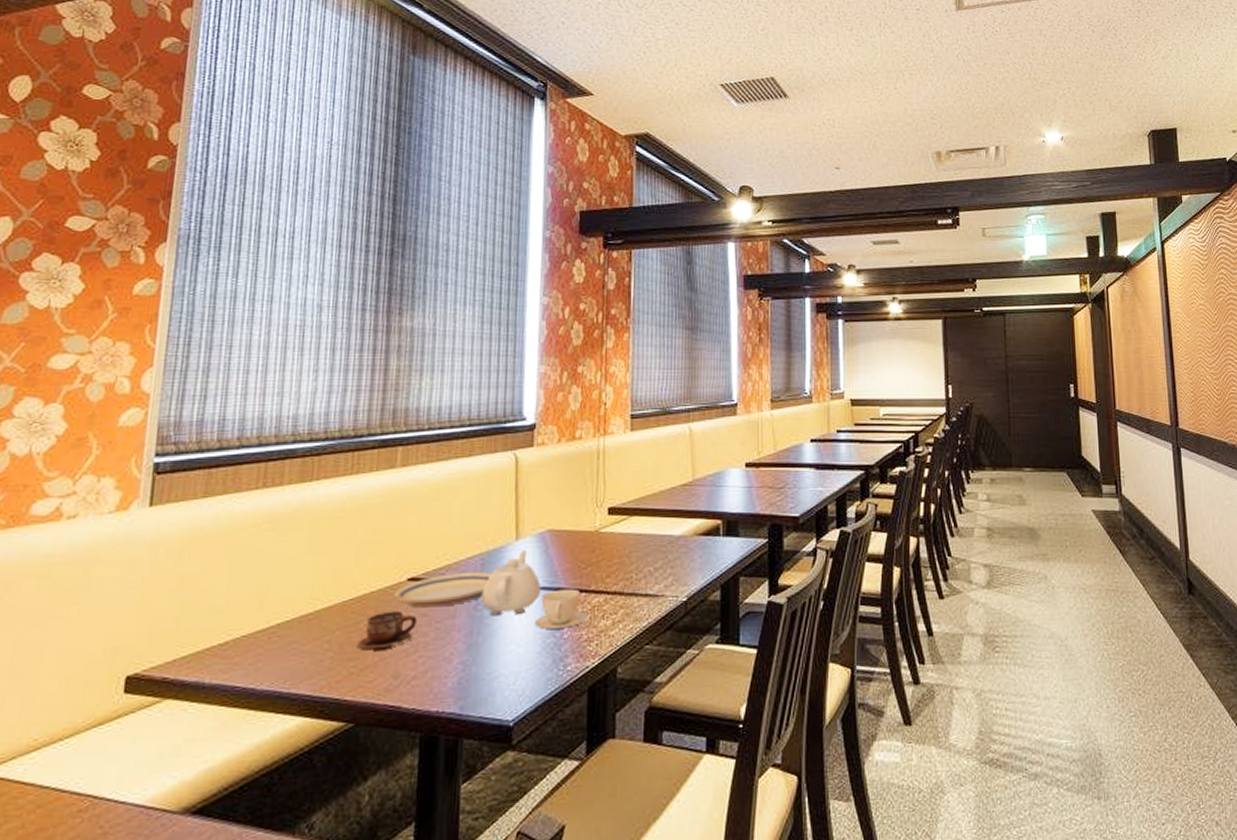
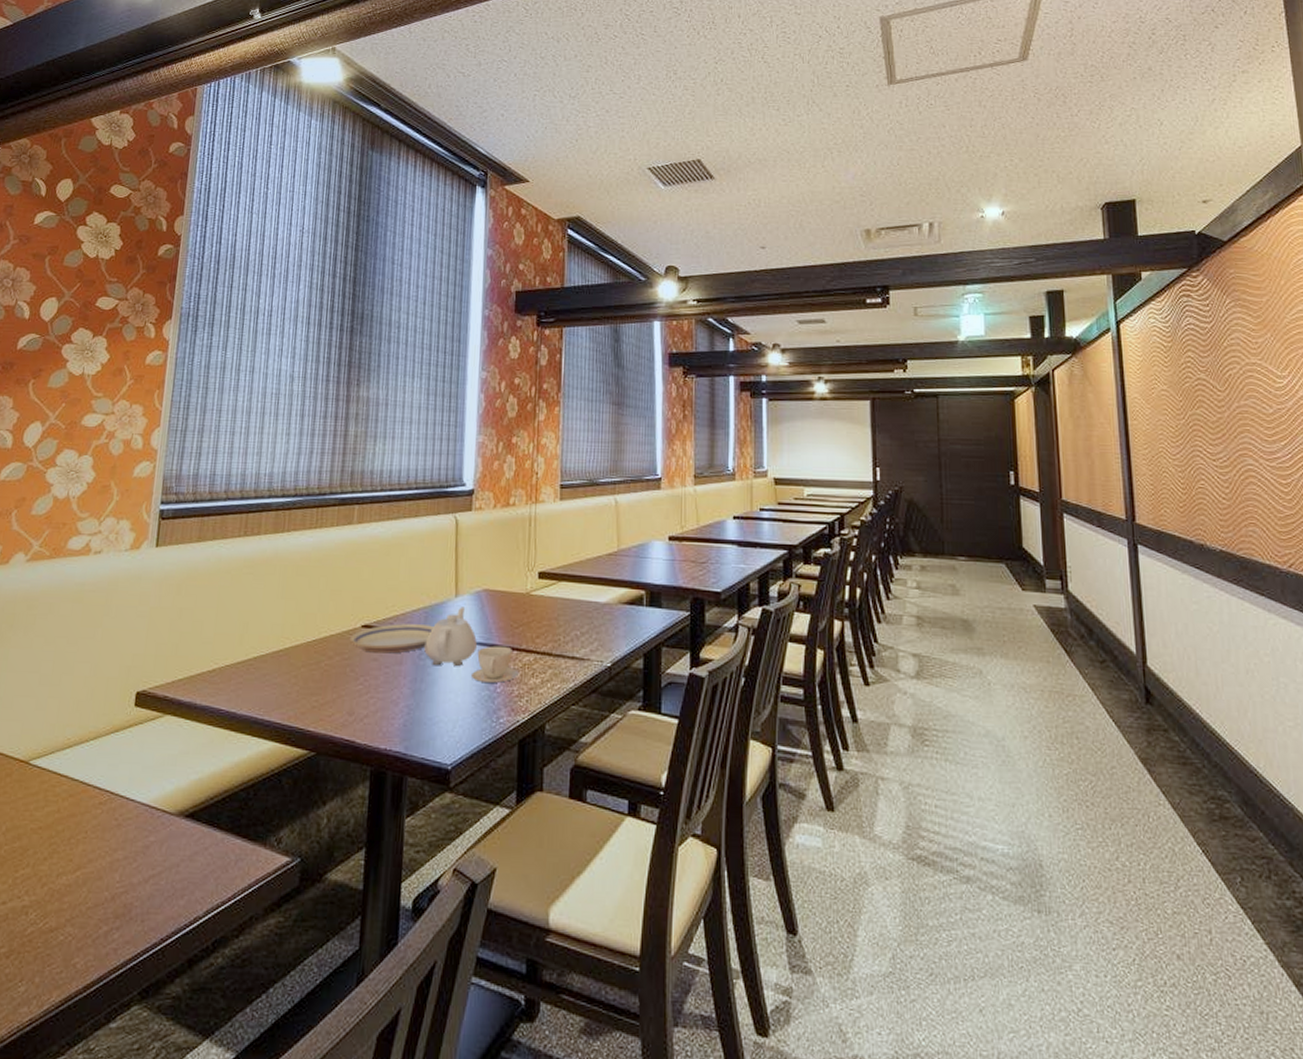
cup: present [357,610,417,651] -> none [318,653,369,688]

